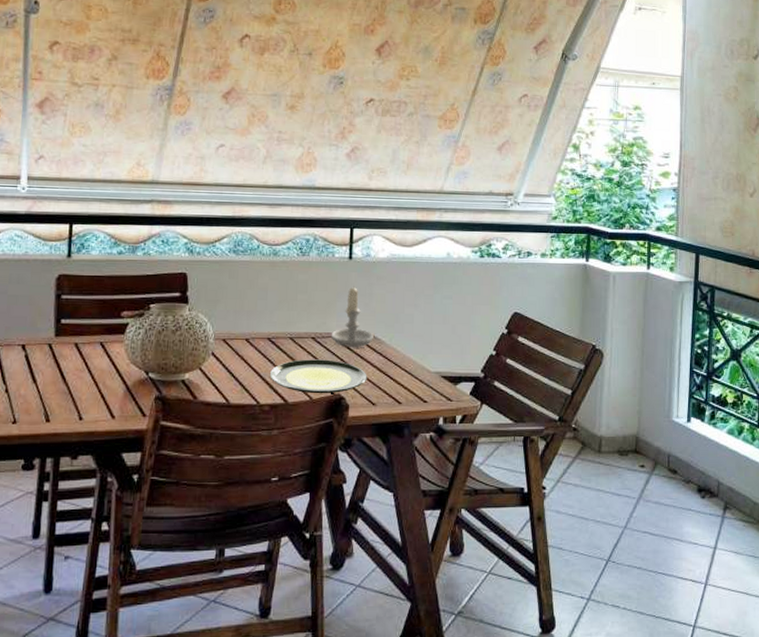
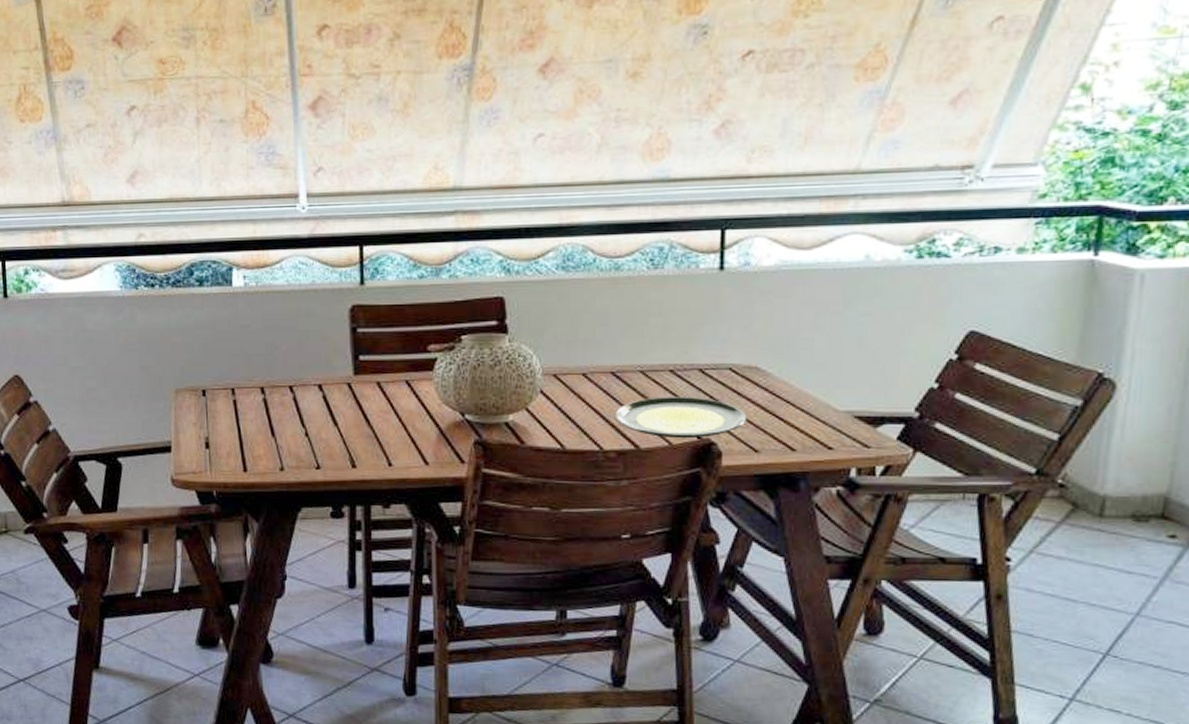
candle: present [331,286,374,347] -> none [695,304,756,381]

